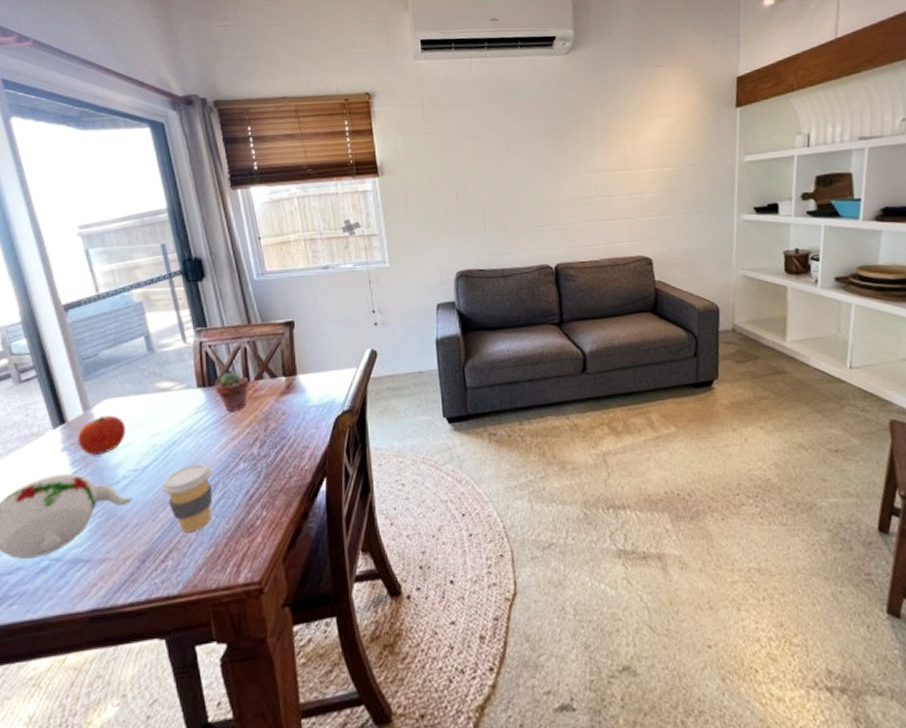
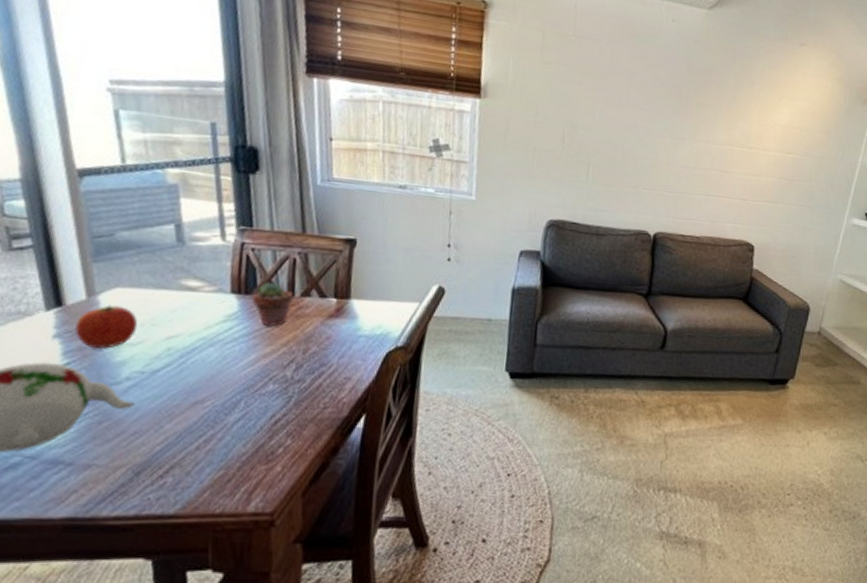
coffee cup: present [161,463,212,533] -> none [171,377,235,451]

